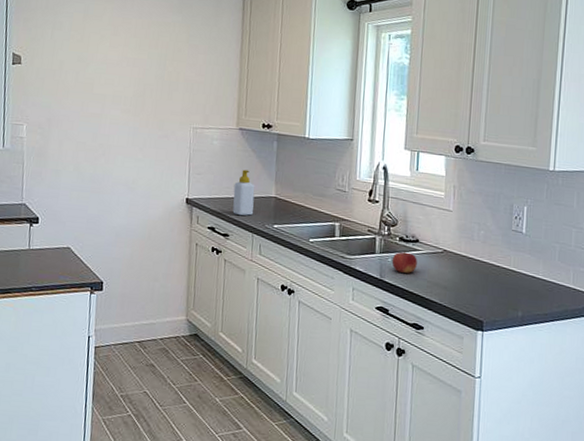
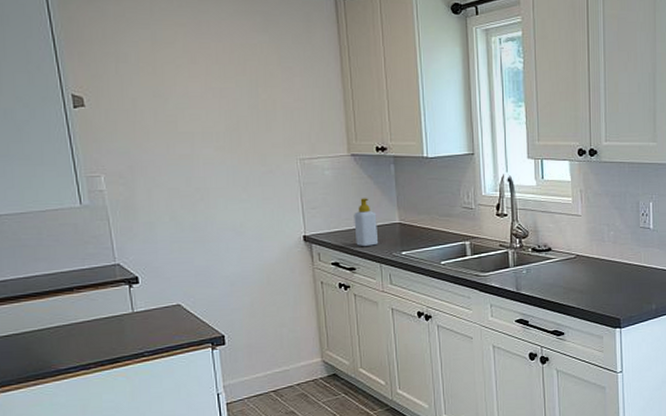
fruit: present [391,251,417,273] -> none [526,261,552,283]

